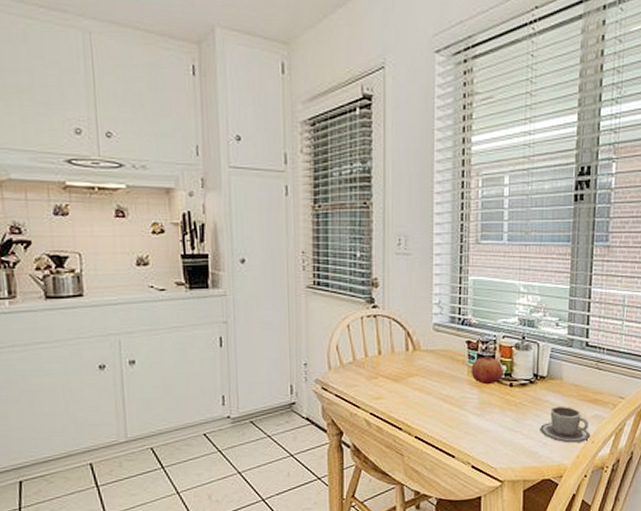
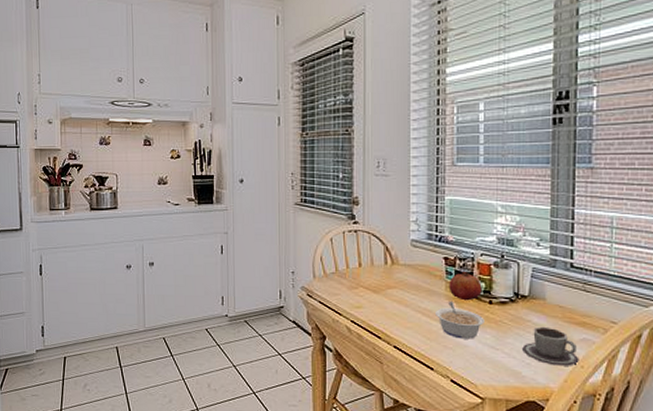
legume: none [457,387,505,424] -> present [435,302,484,339]

